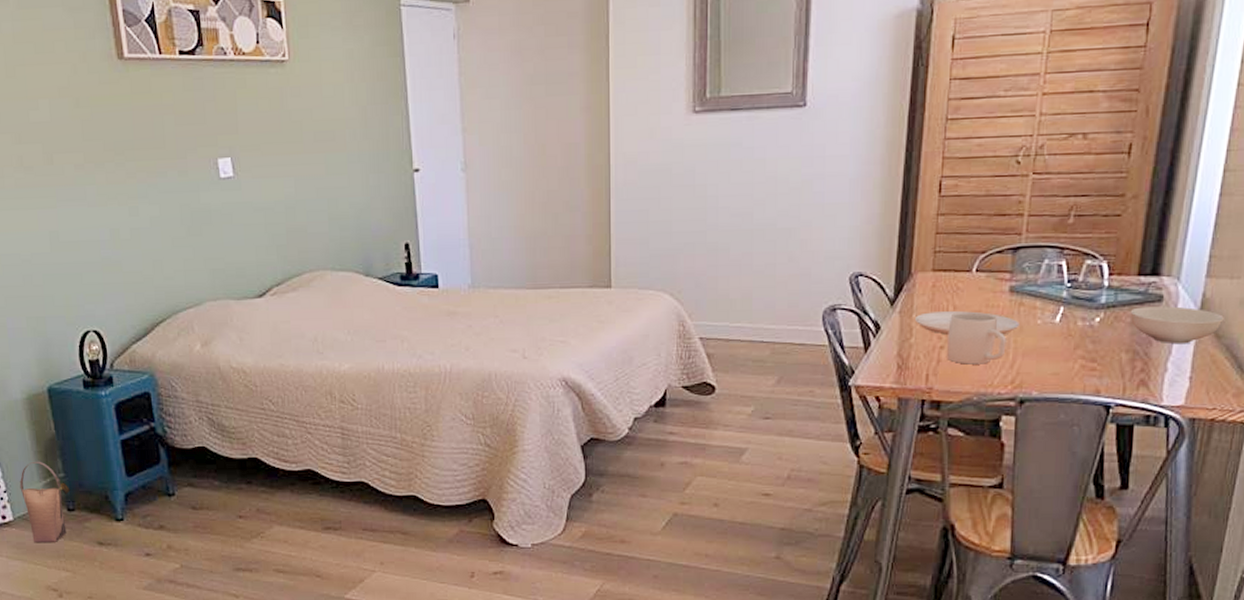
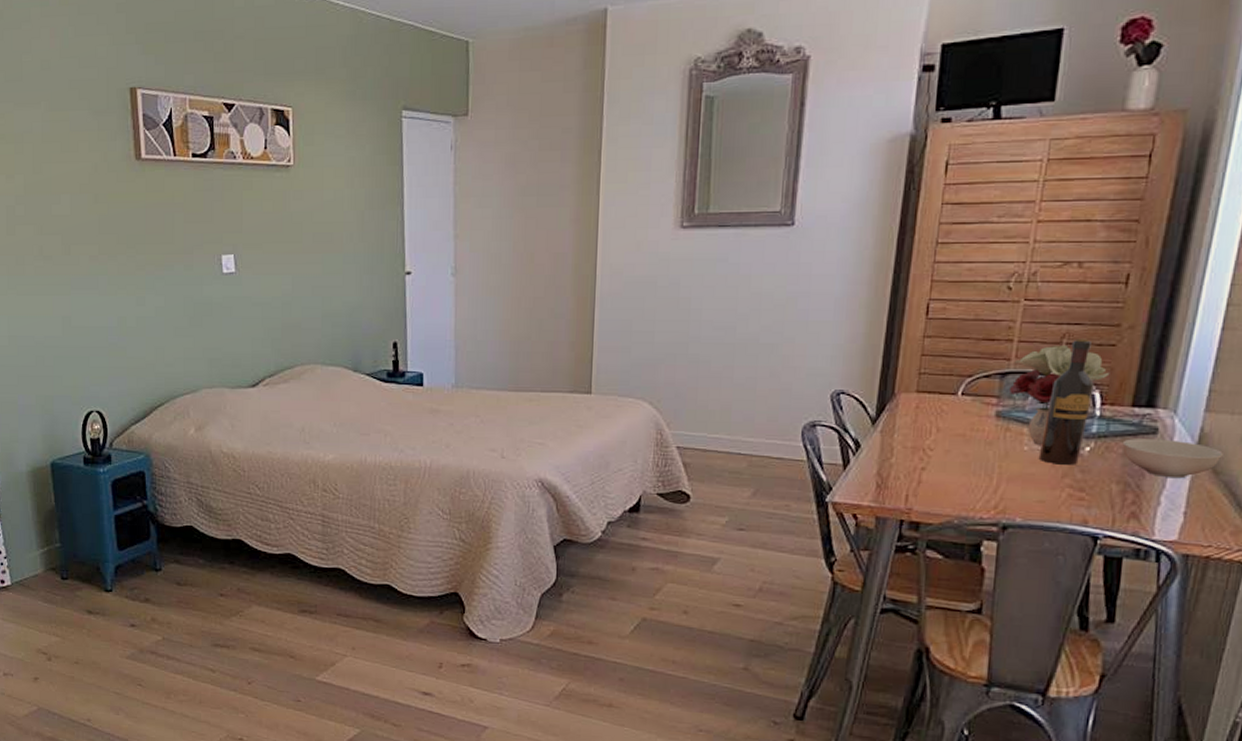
handbag: present [19,461,71,542] -> none [19,530,65,608]
plate: present [915,311,1020,335] -> none [897,433,1005,460]
mug: present [946,312,1007,365] -> none [927,435,991,488]
flower bouquet: none [1022,216,1117,318] -> present [1010,344,1110,445]
wine bottle: none [1051,210,1102,337] -> present [1038,338,1094,465]

